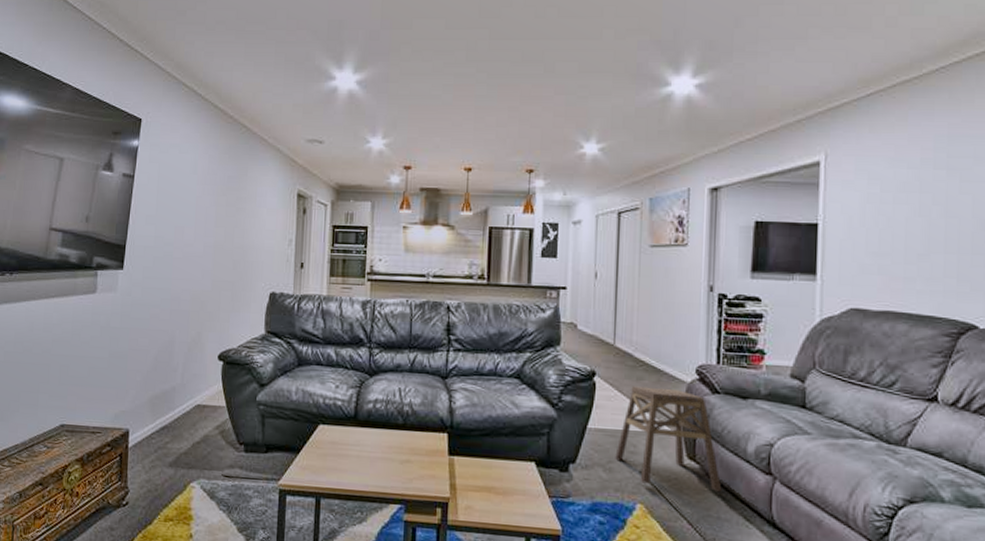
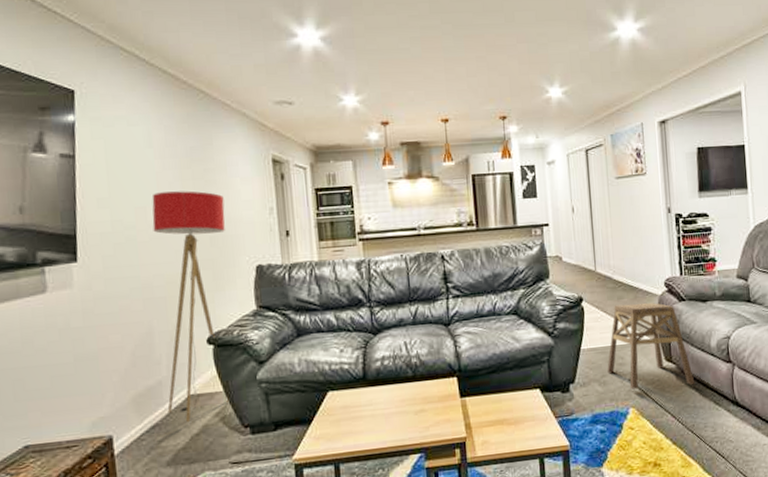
floor lamp: none [176,215,250,430] -> present [152,191,229,423]

